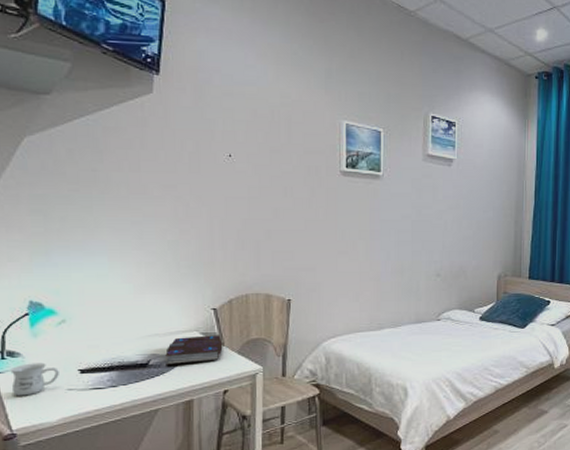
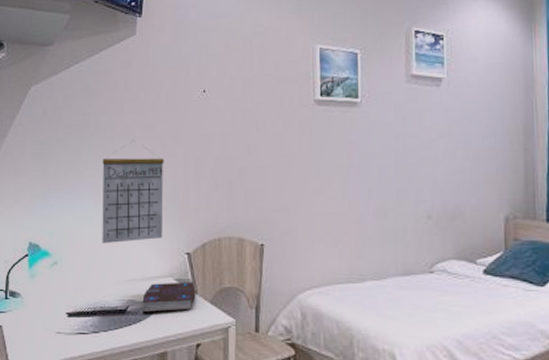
mug: present [10,362,59,396] -> none [12,304,50,337]
calendar: none [117,199,187,302] -> present [102,140,164,244]

